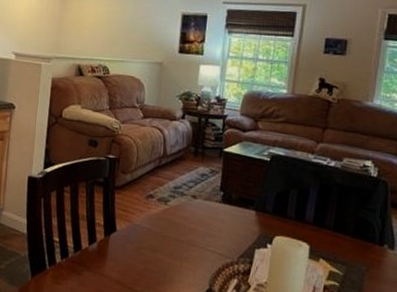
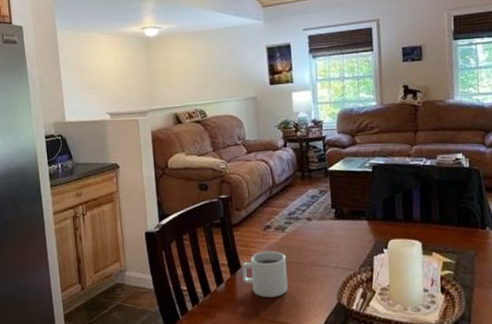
mug: none [116,219,163,269] -> present [242,250,288,298]

